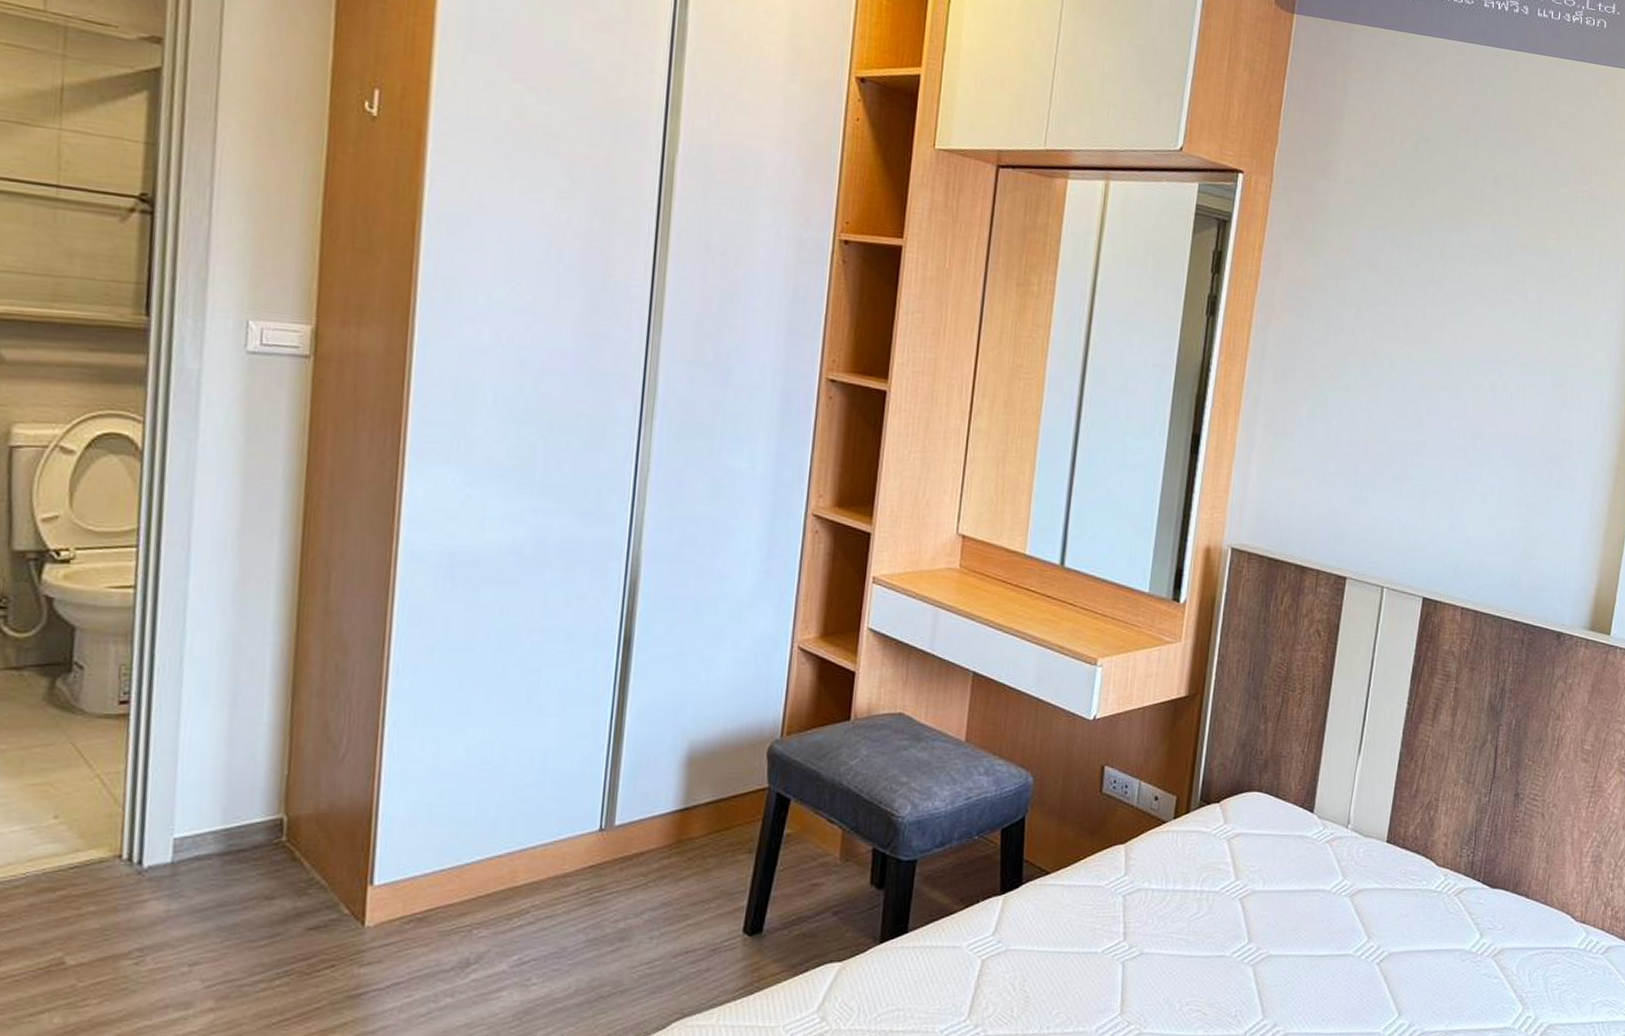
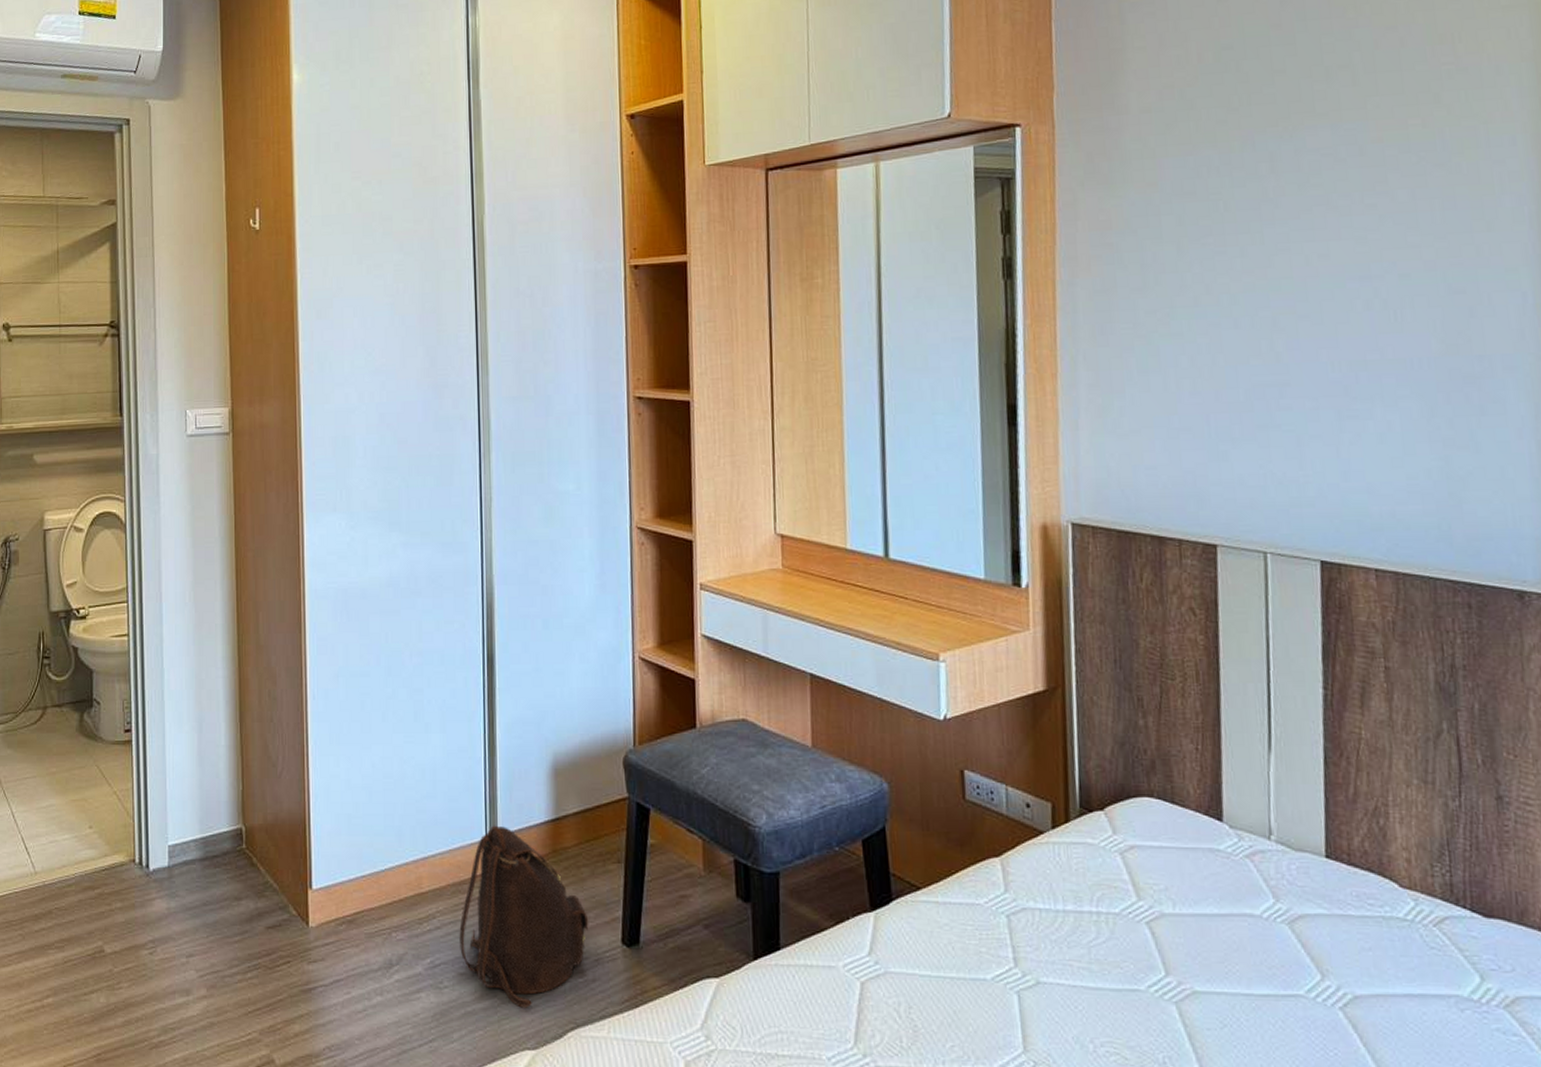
backpack: none [555,815,710,1001] -> present [459,825,589,1008]

